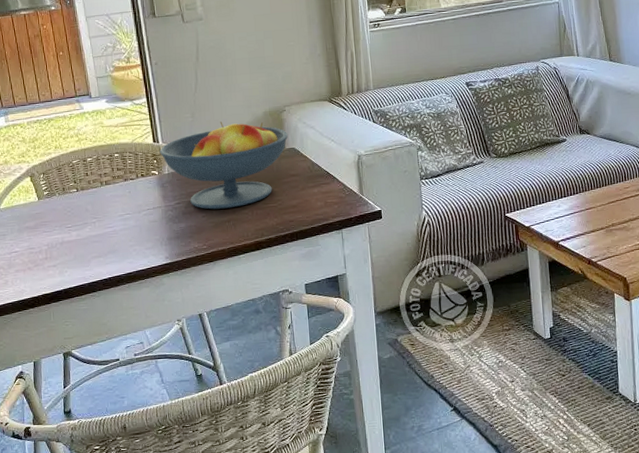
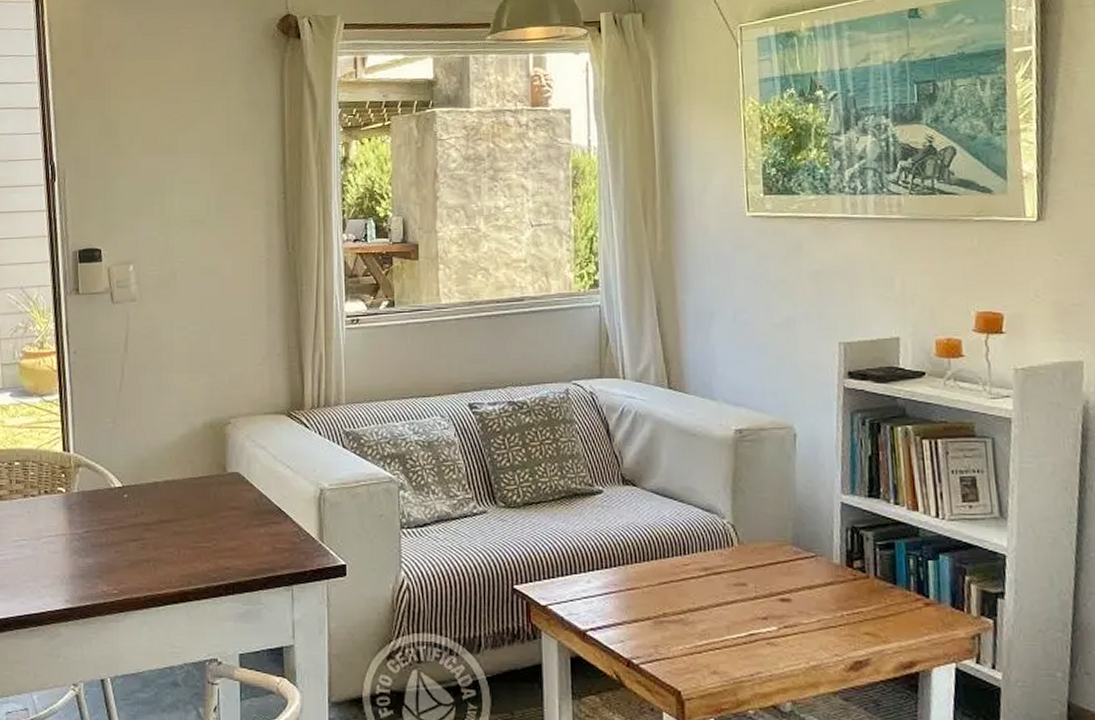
fruit bowl: present [160,121,288,210] -> none [70,431,232,544]

